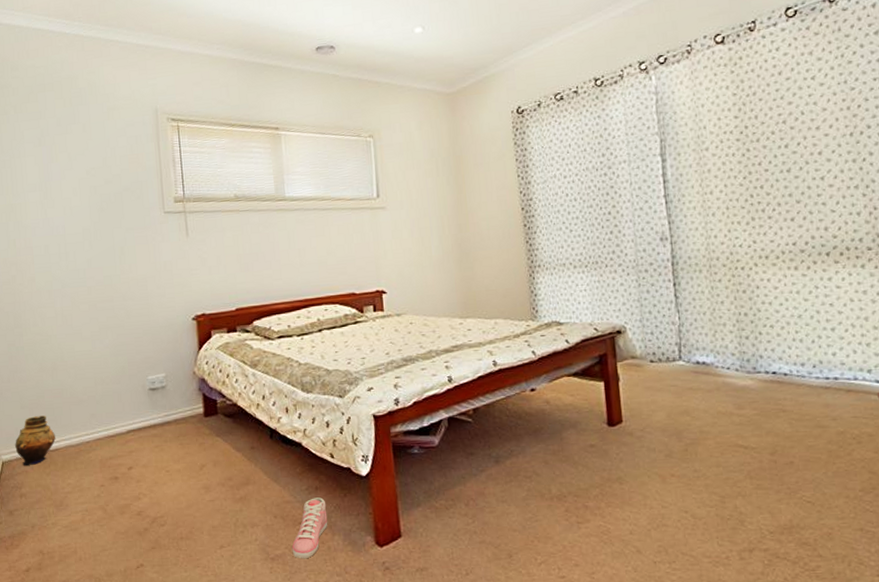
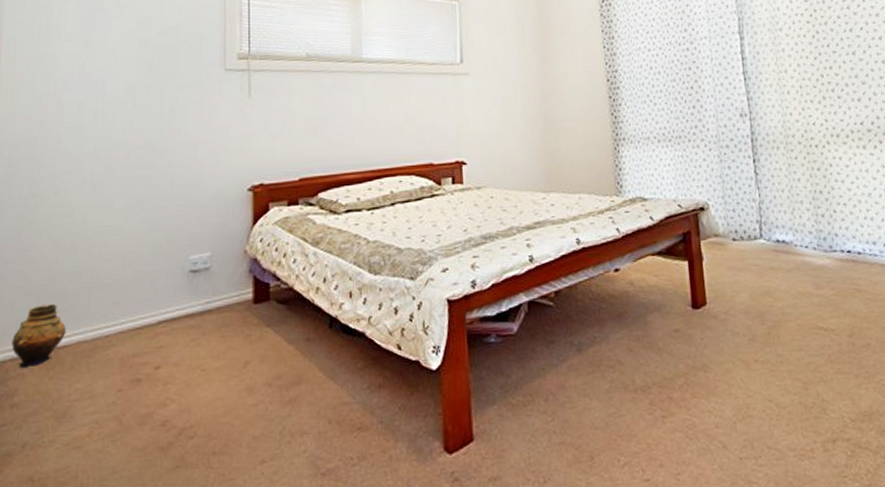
sneaker: present [292,497,328,558] -> none [347,397,391,472]

